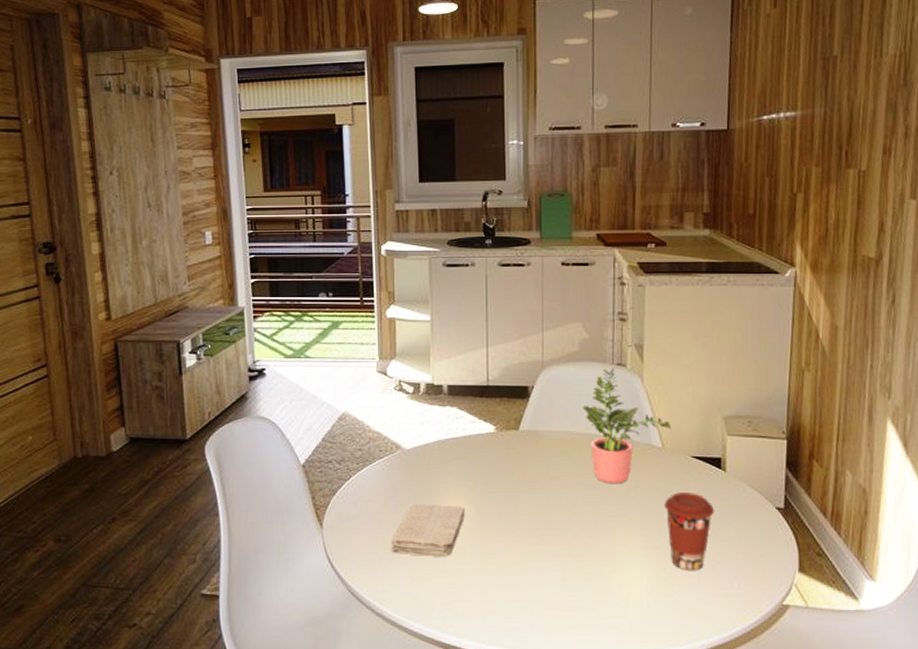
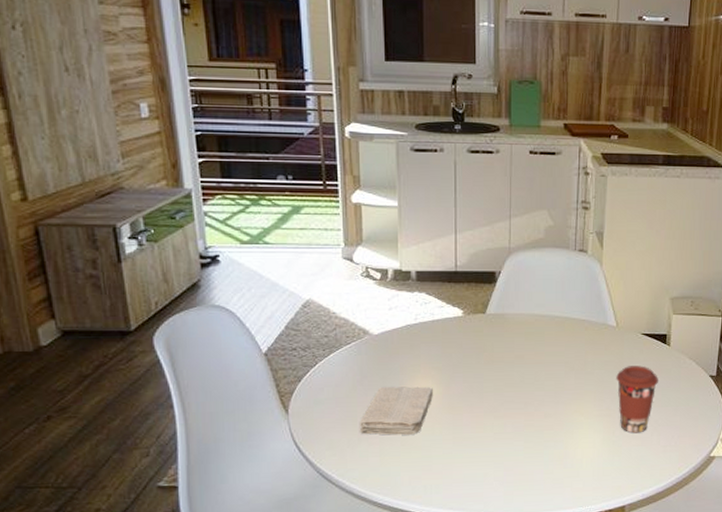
potted plant: present [583,368,672,484] -> none [546,254,626,361]

